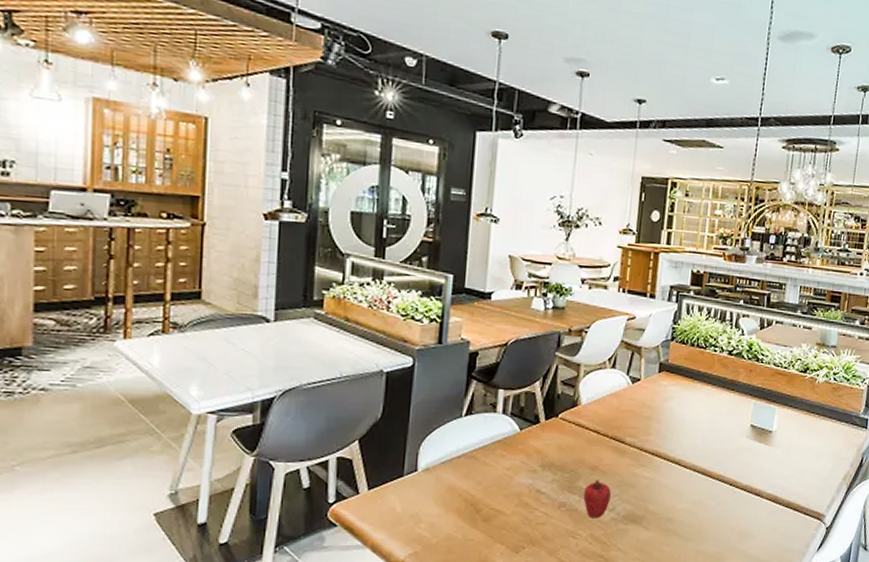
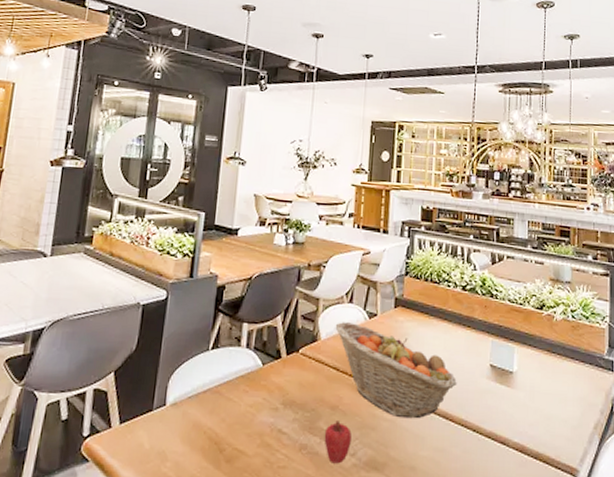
fruit basket: none [596,387,718,476] -> present [335,322,457,419]

